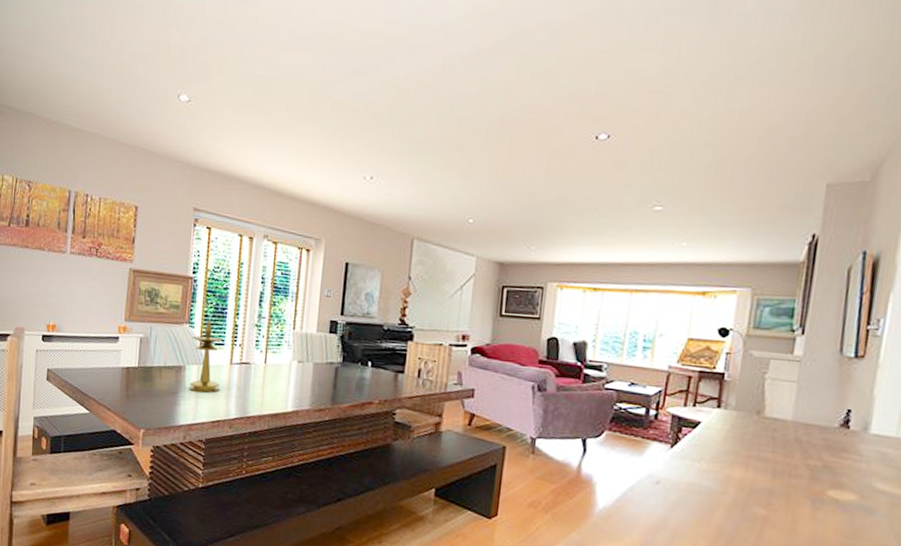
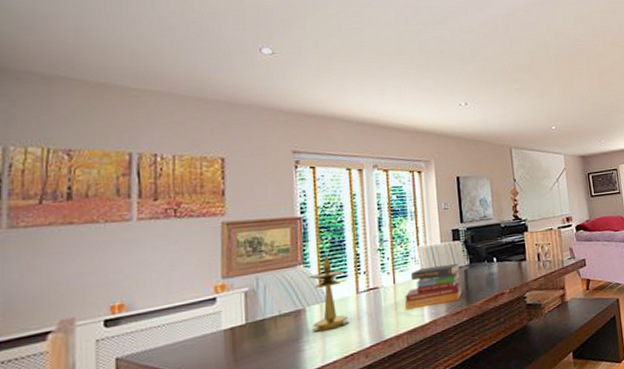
books: none [271,354,331,398] -> present [404,263,462,310]

